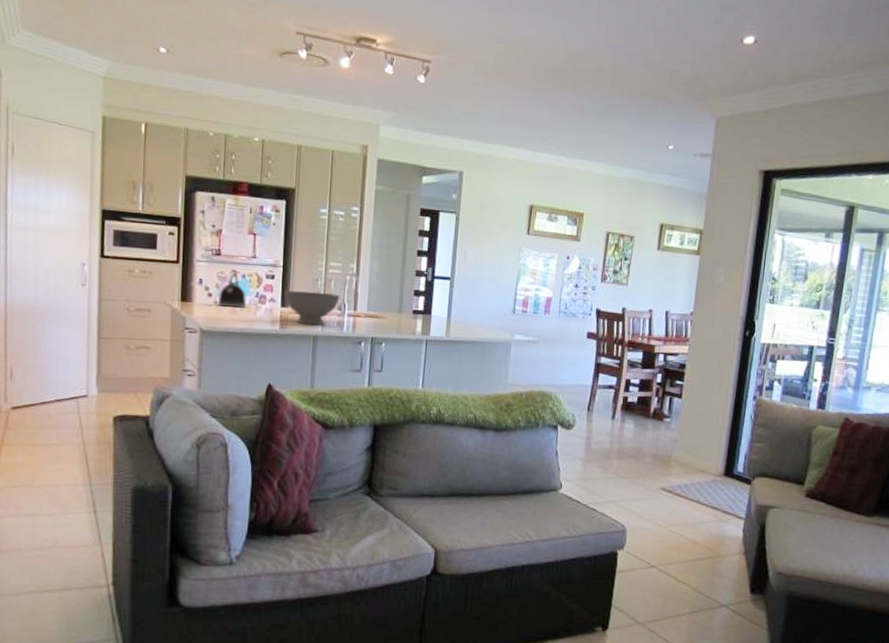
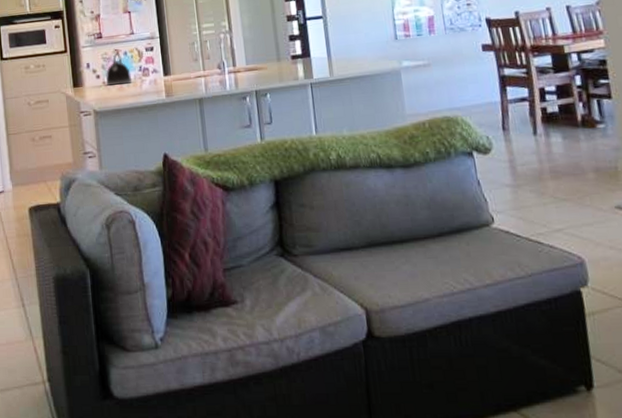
bowl: present [283,290,340,326] -> none [164,54,218,90]

